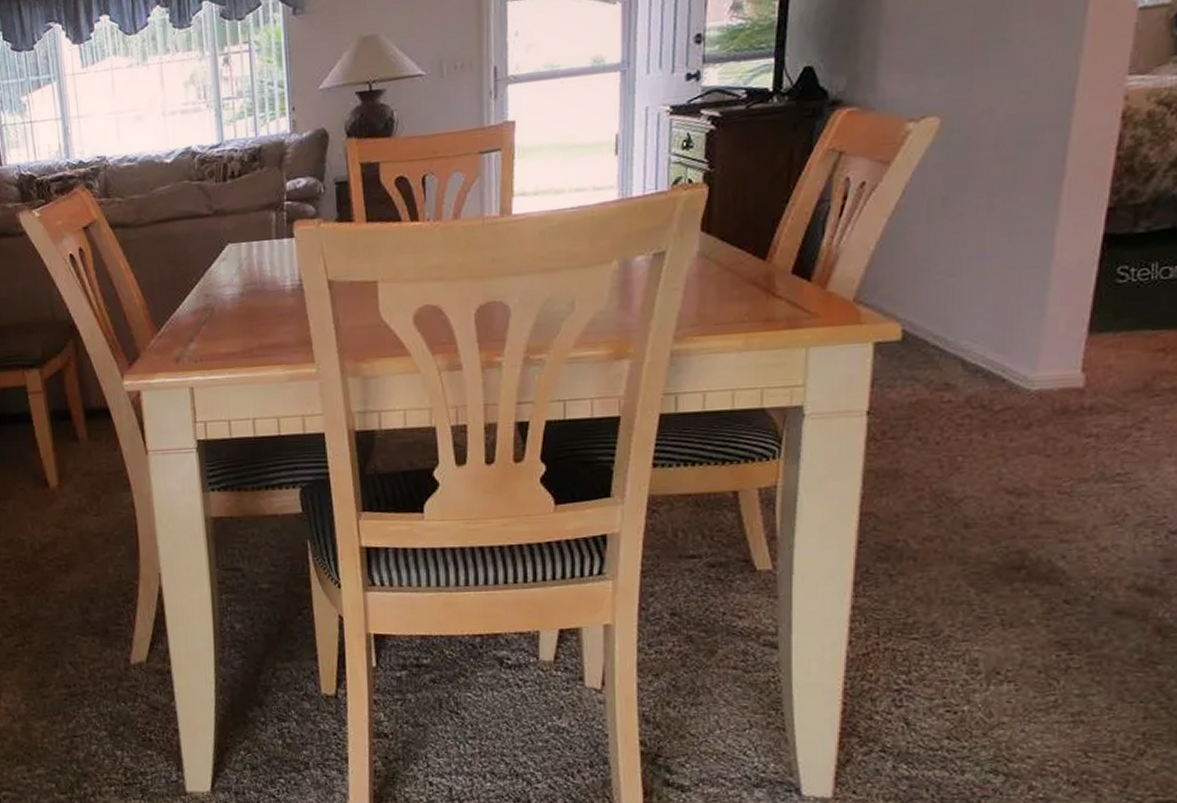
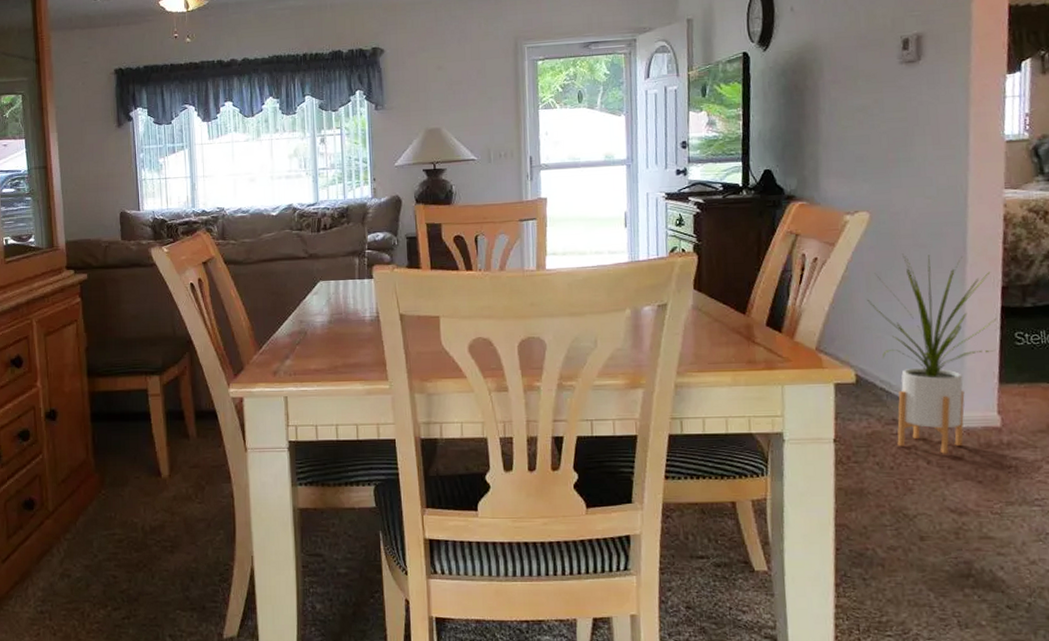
house plant: none [926,169,1096,424] -> present [867,253,997,454]

